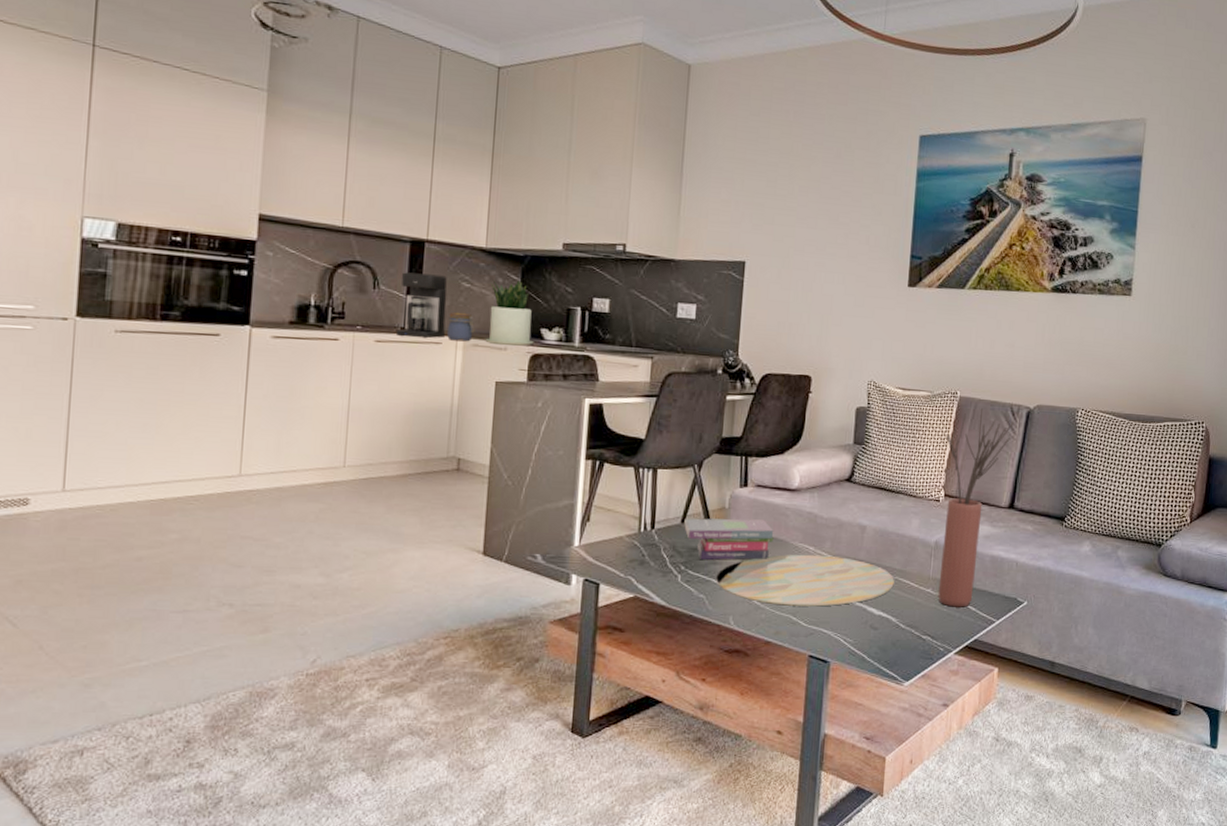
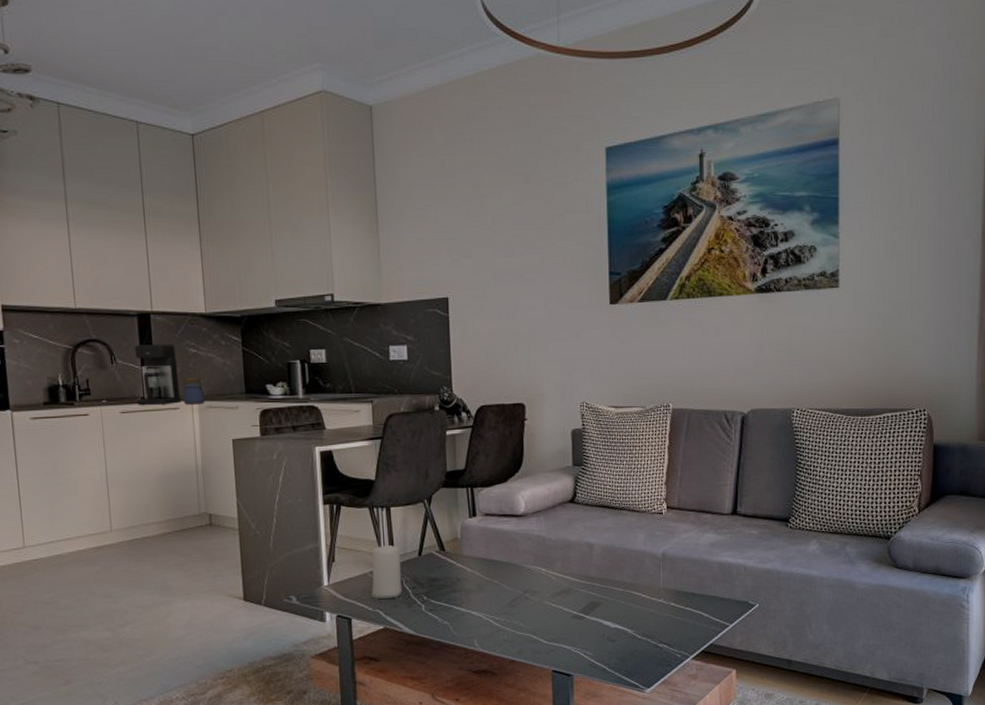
planter: present [485,280,534,346] -> none [214,341,262,405]
candle: none [625,508,663,566] -> present [372,545,403,600]
books: present [684,518,774,560] -> none [421,546,507,589]
decorative tray: present [716,554,894,607] -> none [457,575,626,626]
vase: present [938,408,1015,607] -> none [663,418,730,615]

